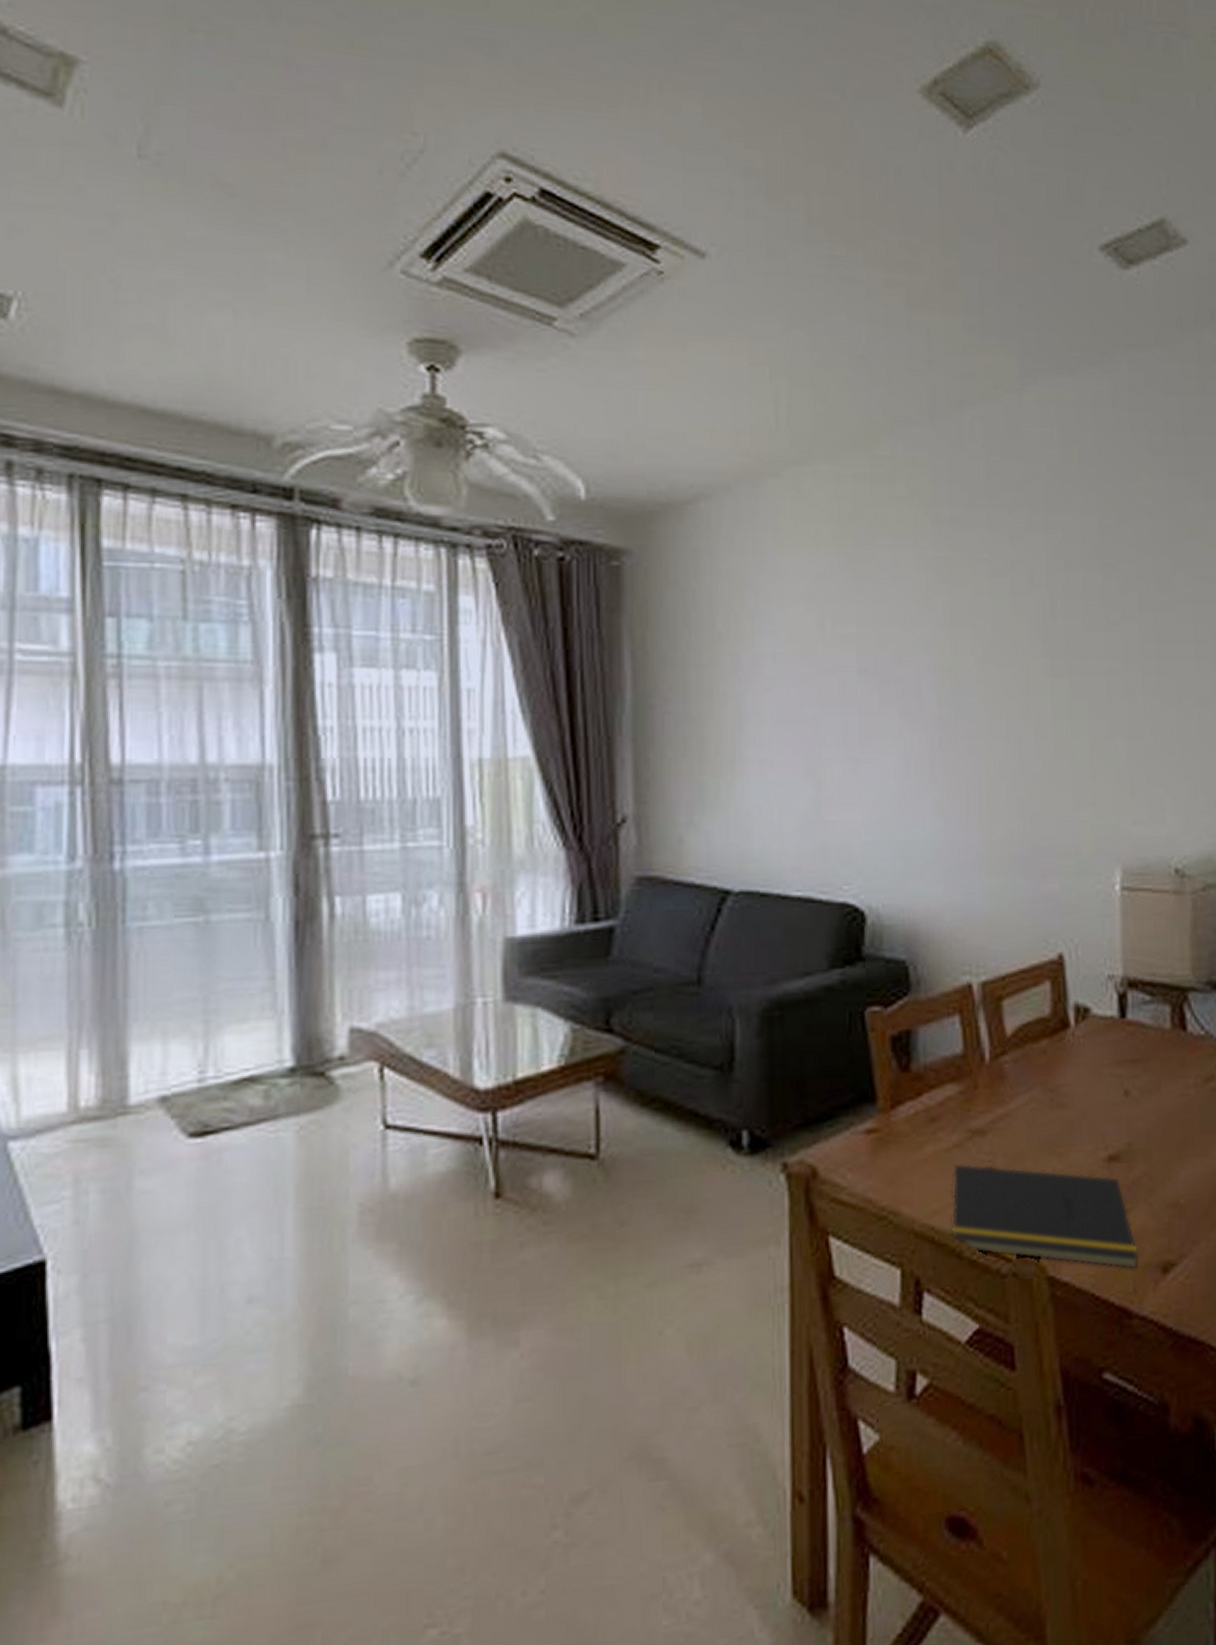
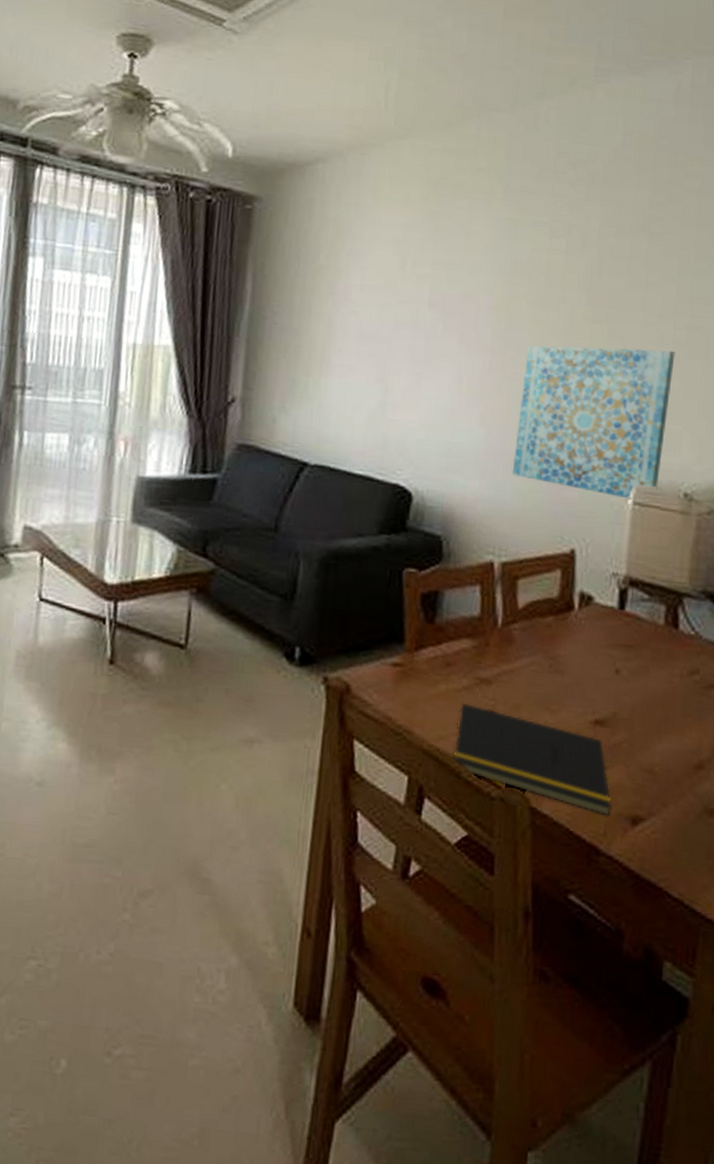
wall art: none [980,701,1147,884] -> present [512,345,675,499]

